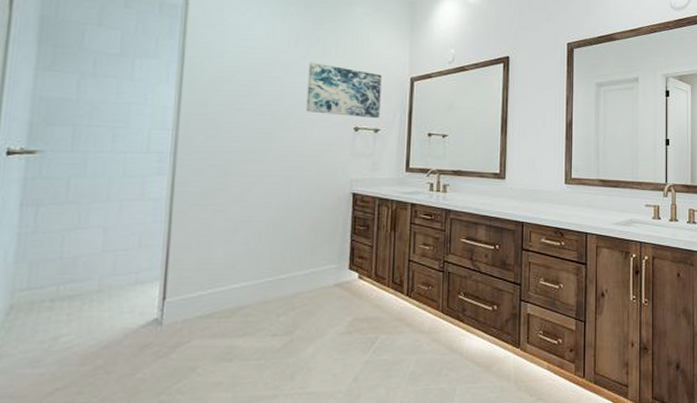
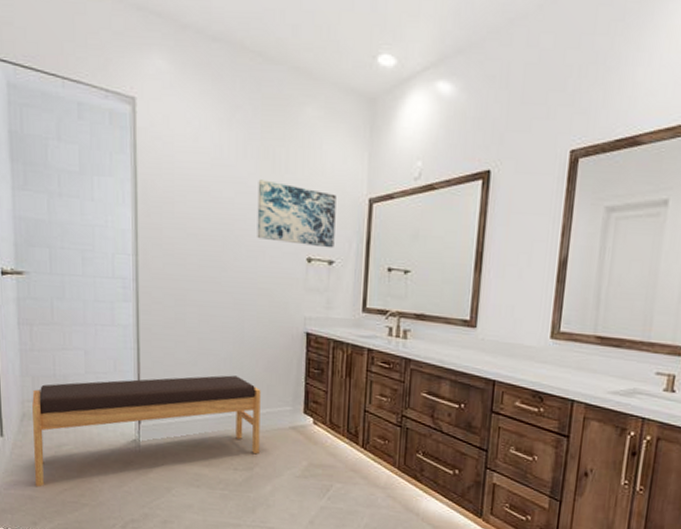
bench: none [15,239,305,393] -> present [32,375,261,487]

